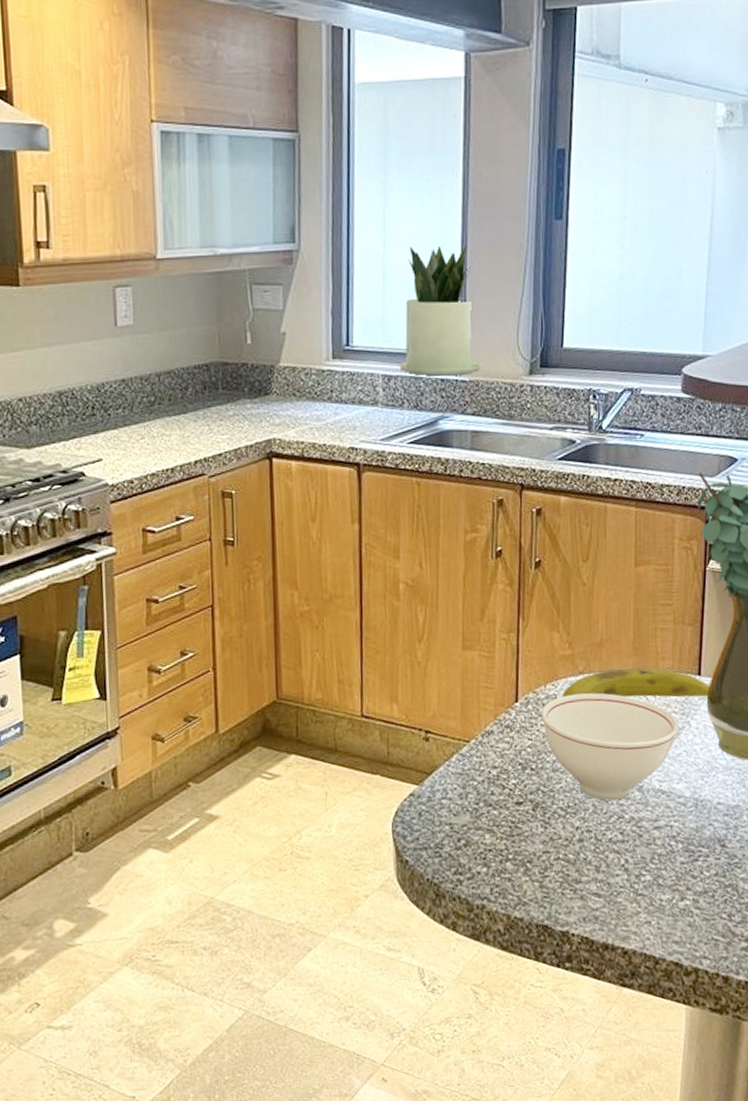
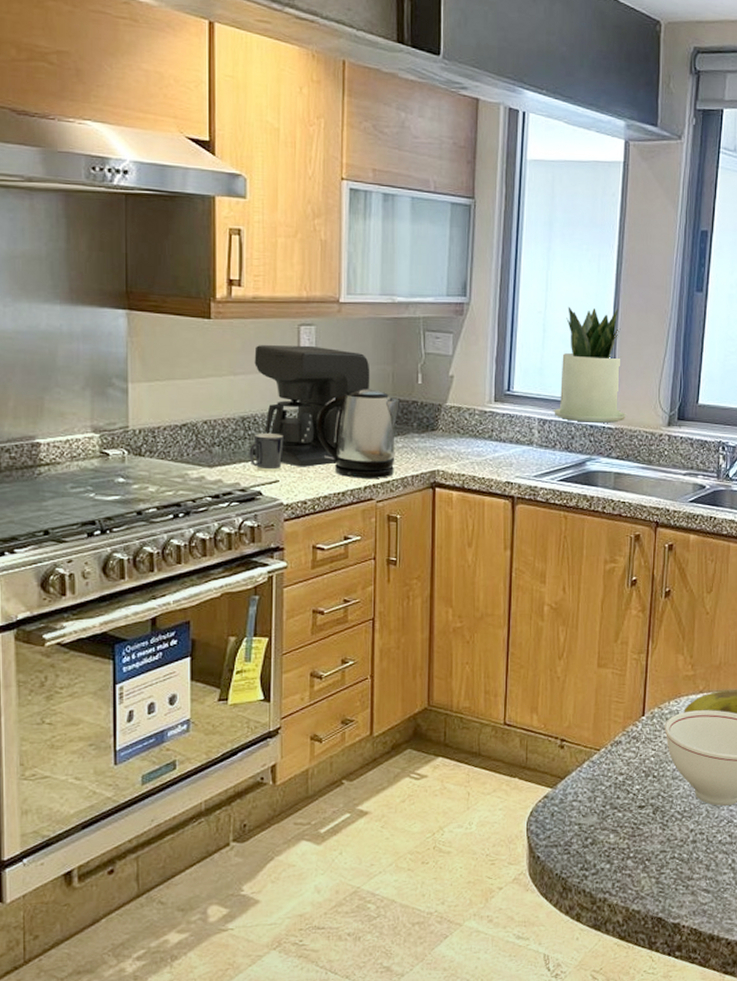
coffee maker: none [68,309,195,443] -> present [252,345,370,467]
mug: none [68,407,106,450] -> present [249,432,285,471]
kettle: none [138,353,228,452] -> present [316,389,400,478]

